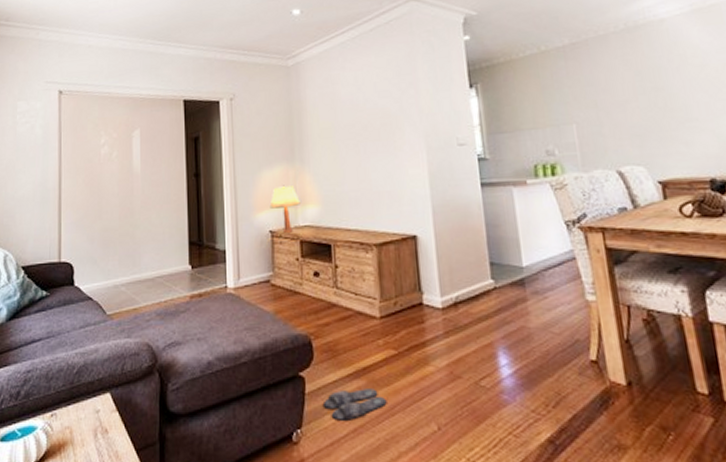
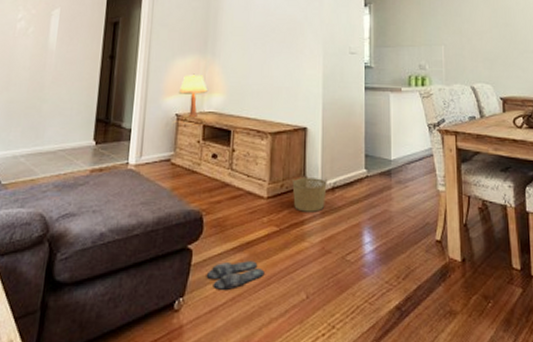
basket: none [406,292,448,332] -> present [292,178,327,212]

